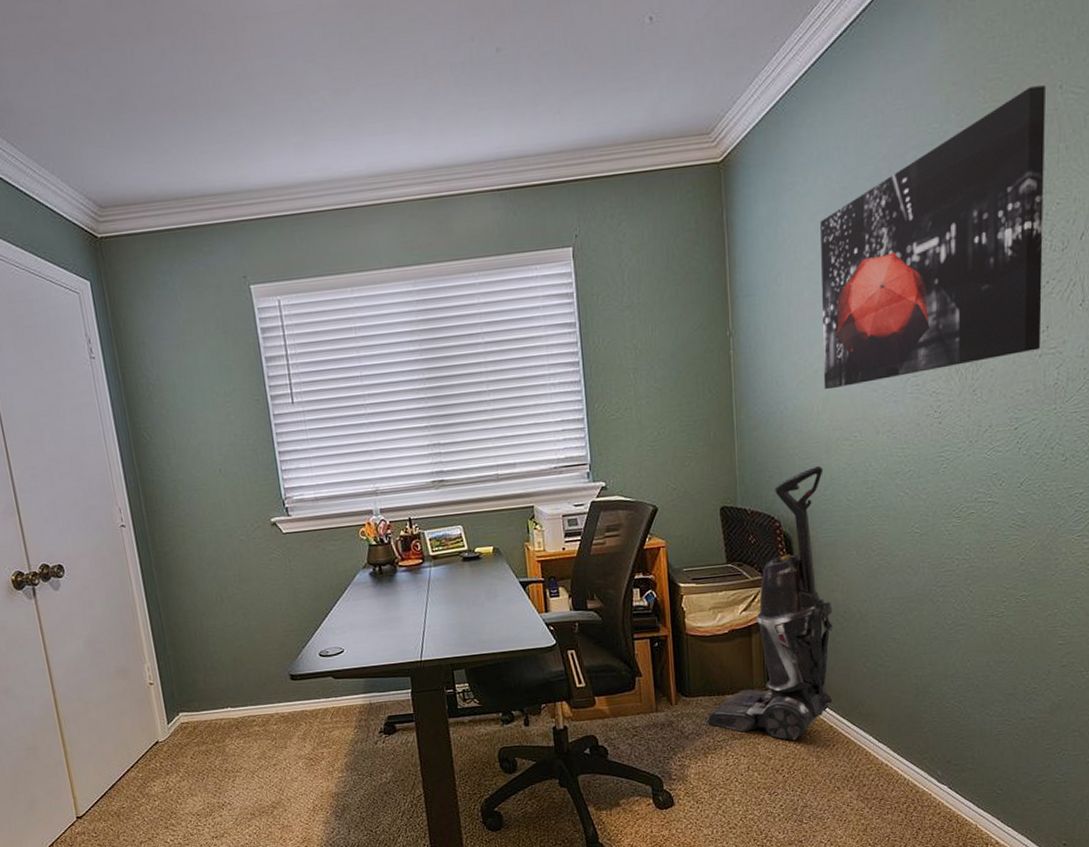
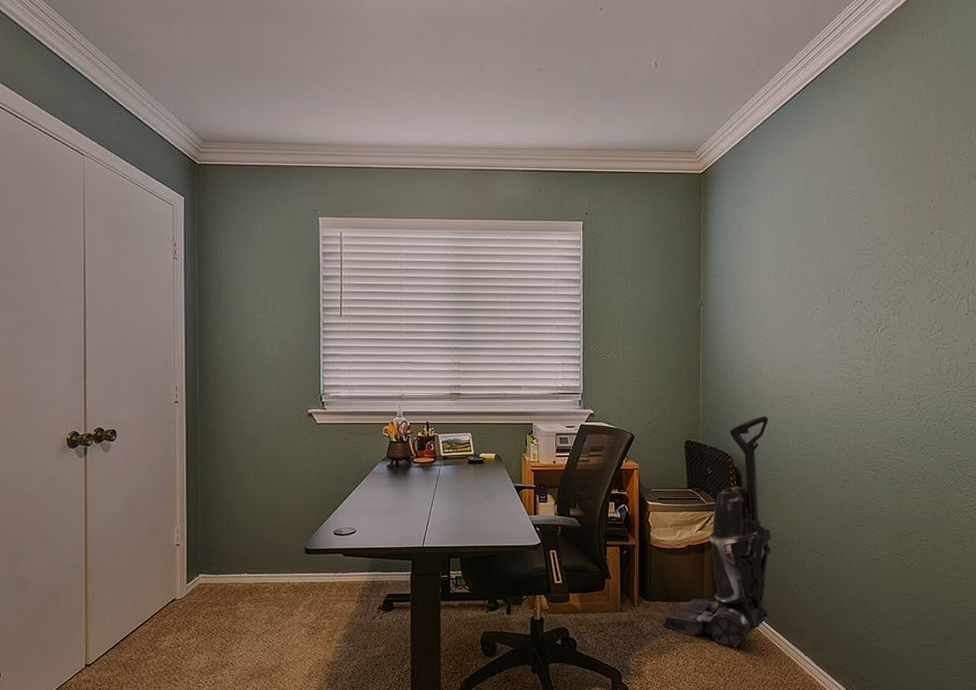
wall art: present [820,85,1045,390] -> none [772,152,941,356]

